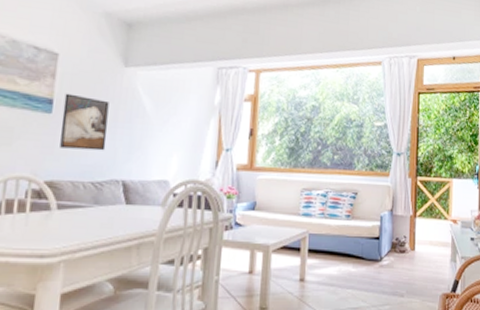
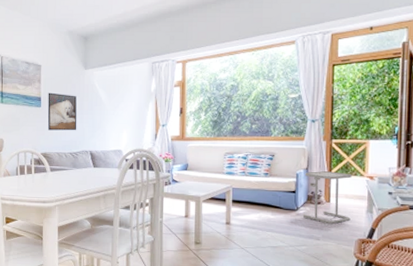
side table: none [386,213,436,277] -> present [302,171,352,225]

